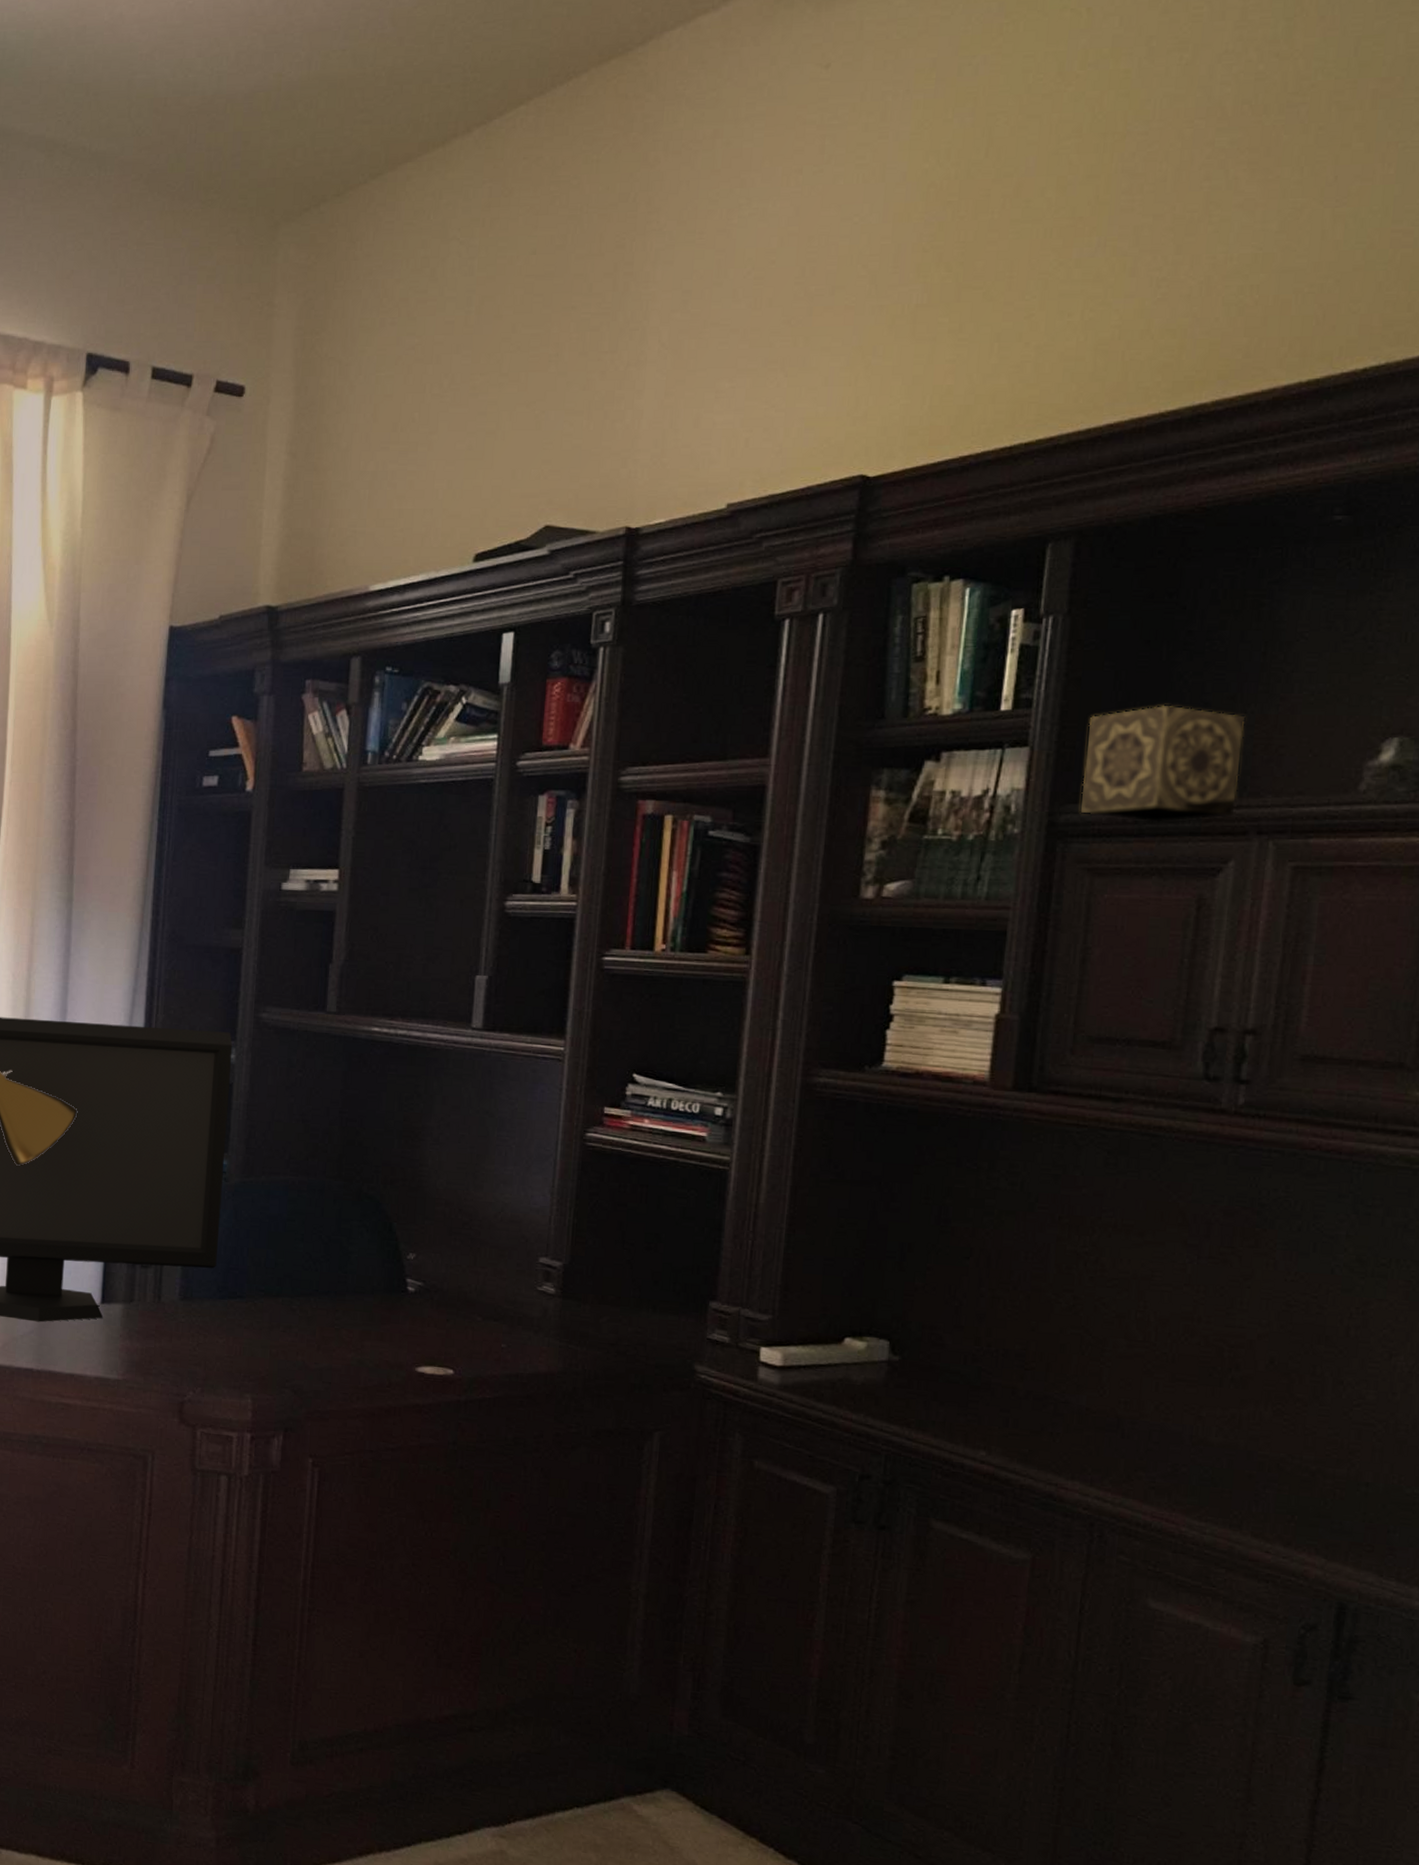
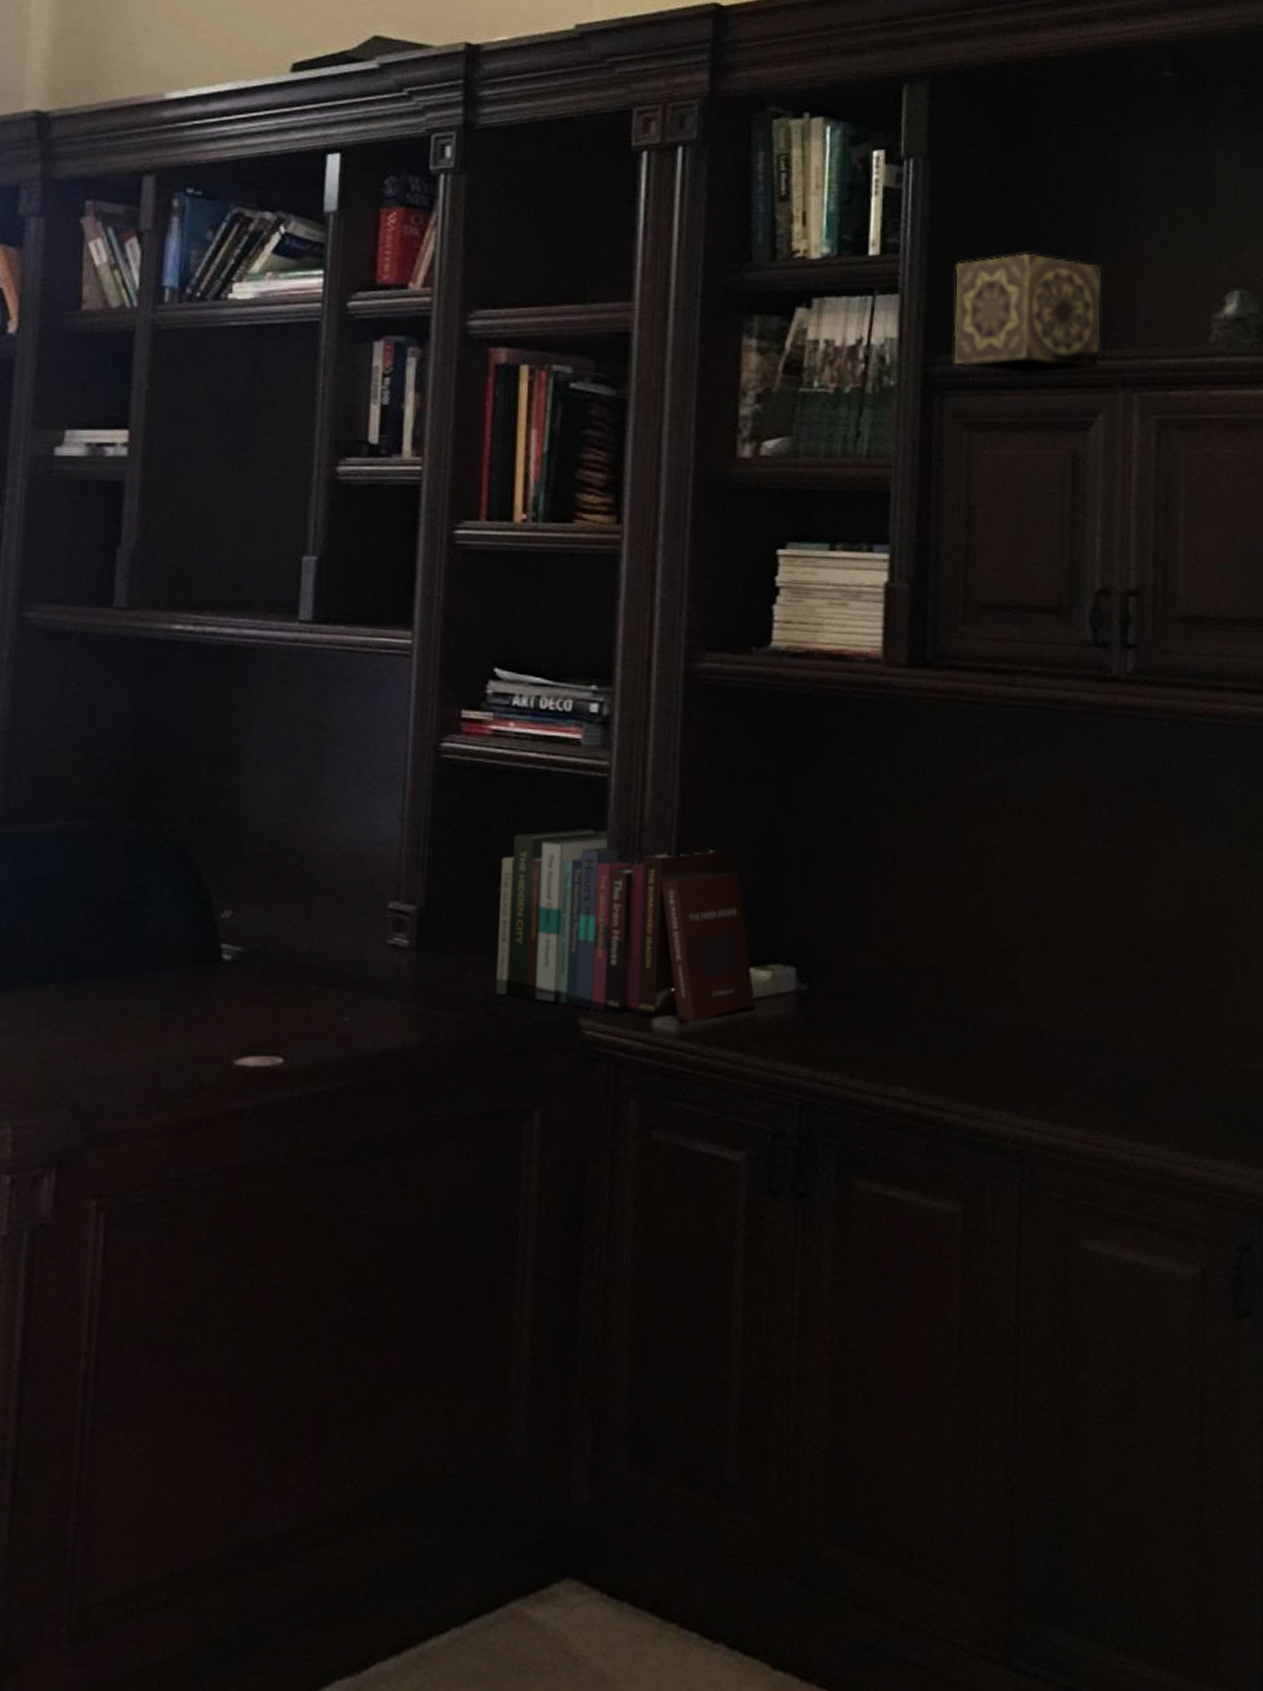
books: none [625,1211,851,1378] -> present [495,828,756,1024]

